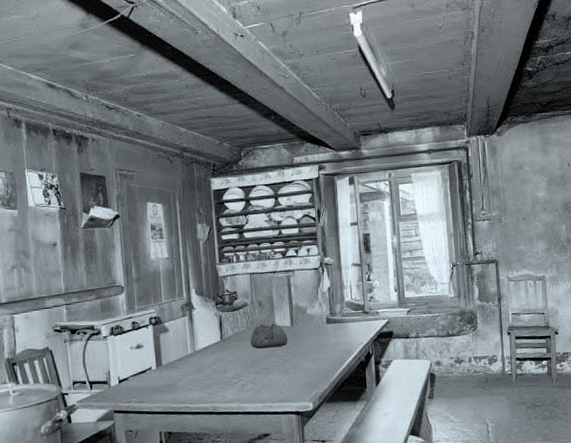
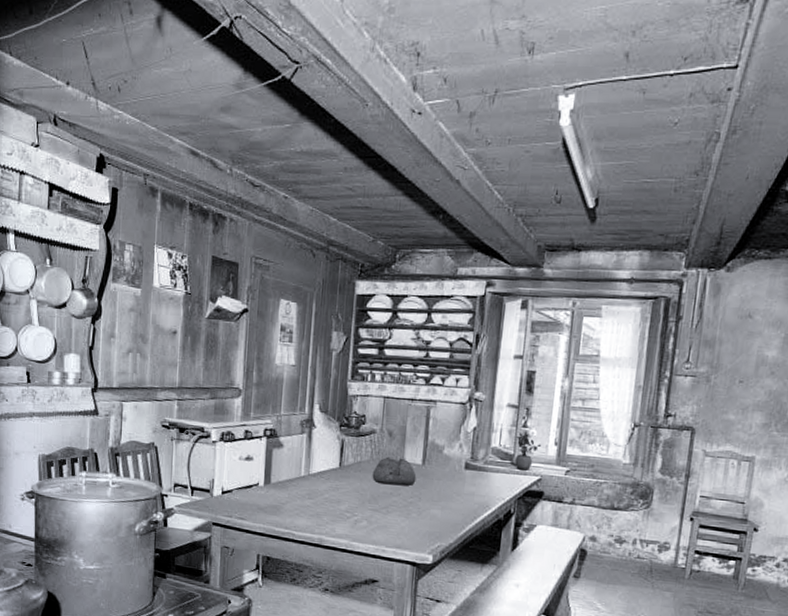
potted plant: none [364,283,385,317] -> present [515,431,542,471]

